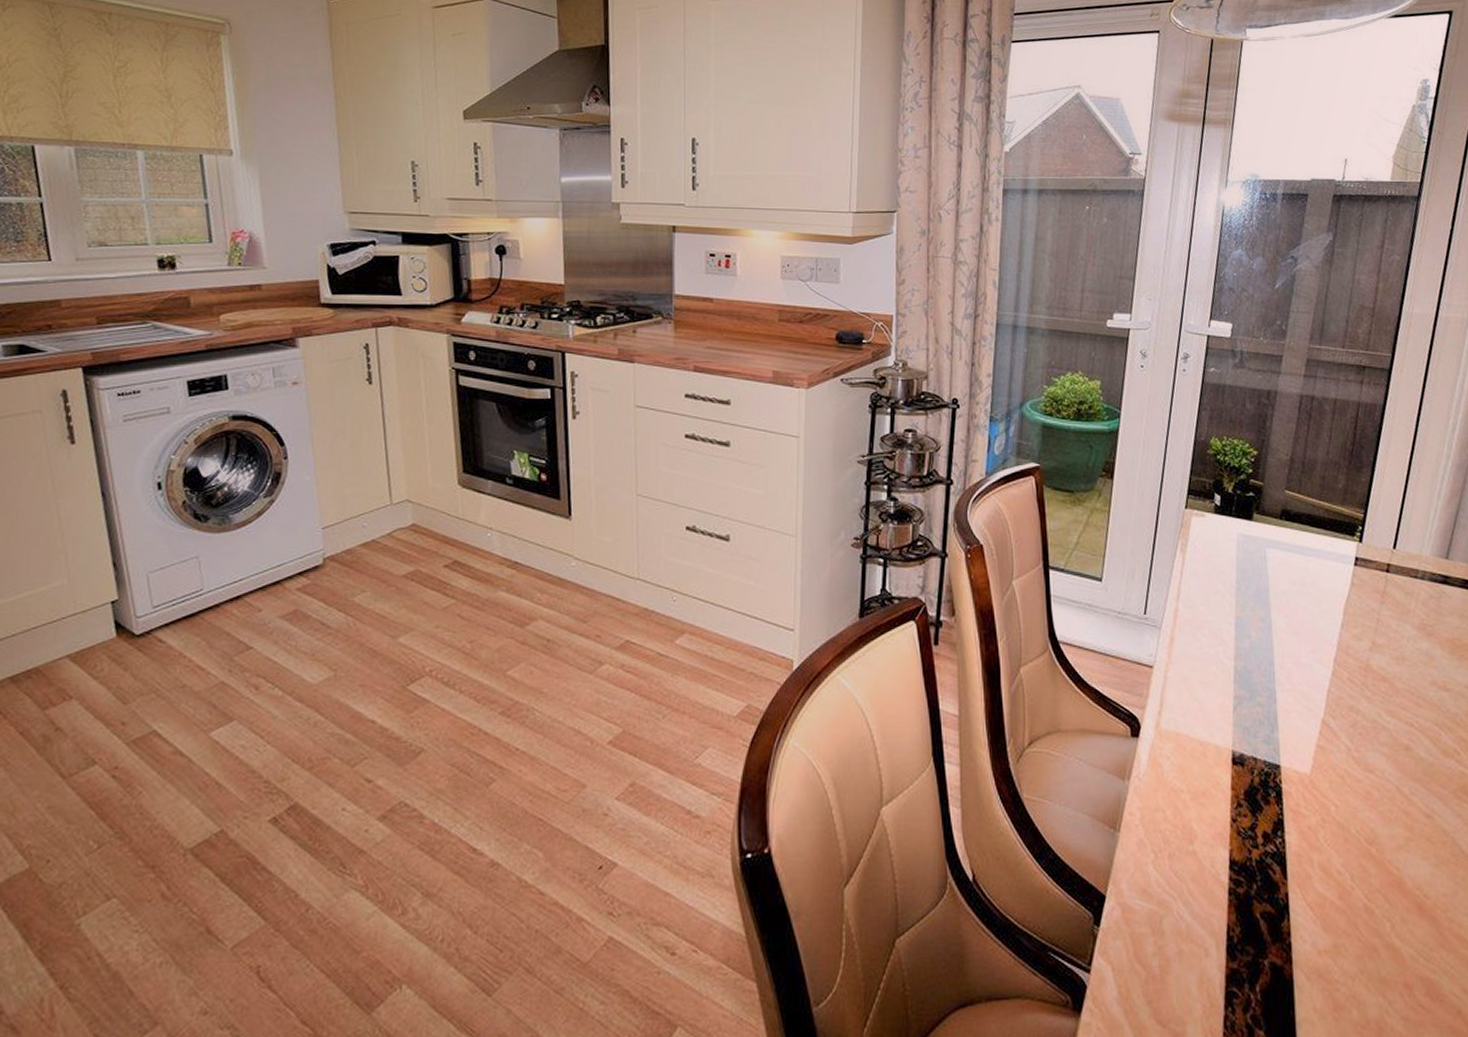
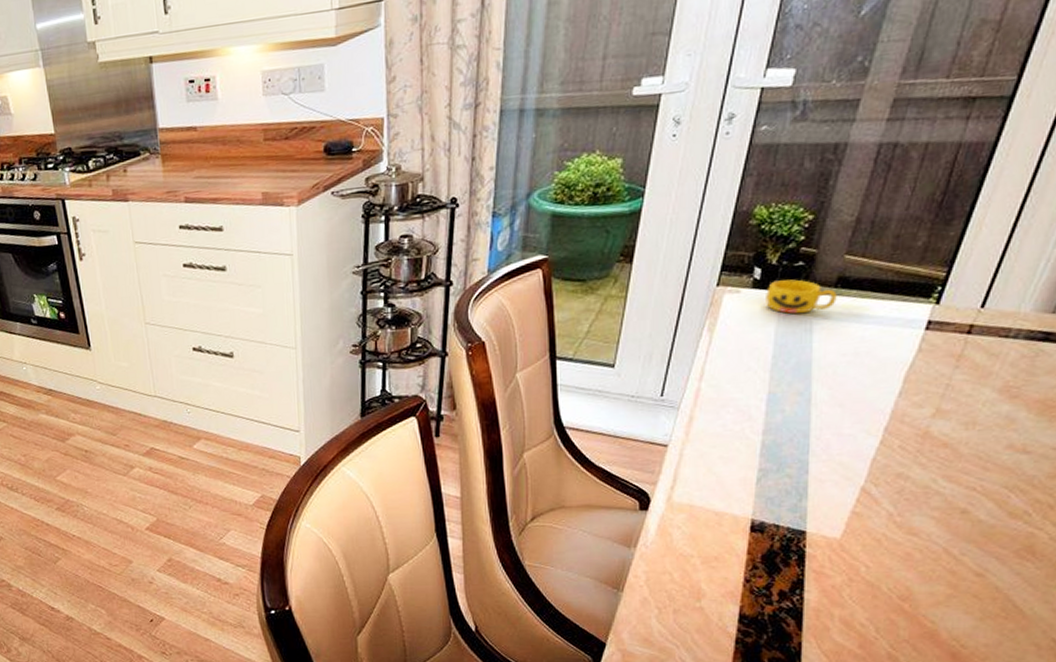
cup: none [1226,508,1283,542] -> present [766,279,837,314]

